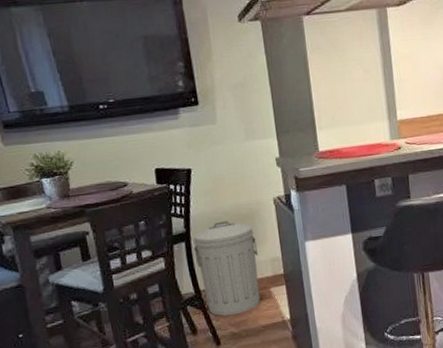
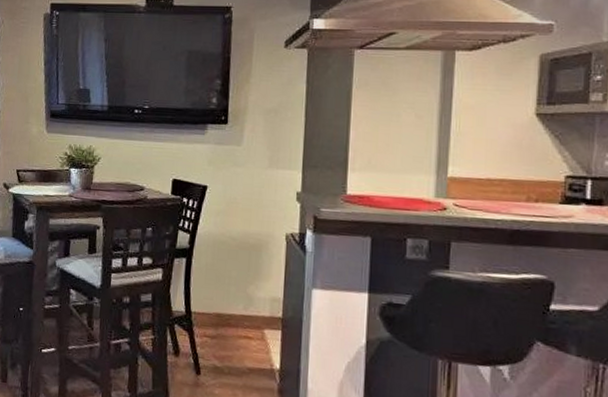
trash can: present [193,221,261,316] -> none [193,245,259,348]

